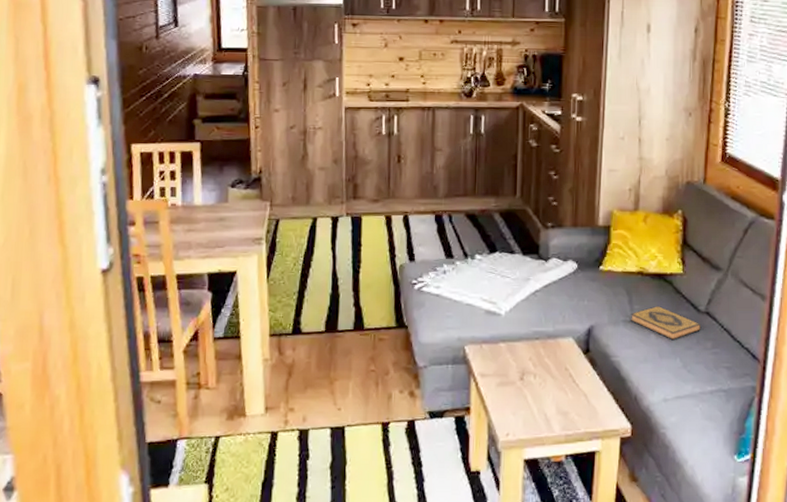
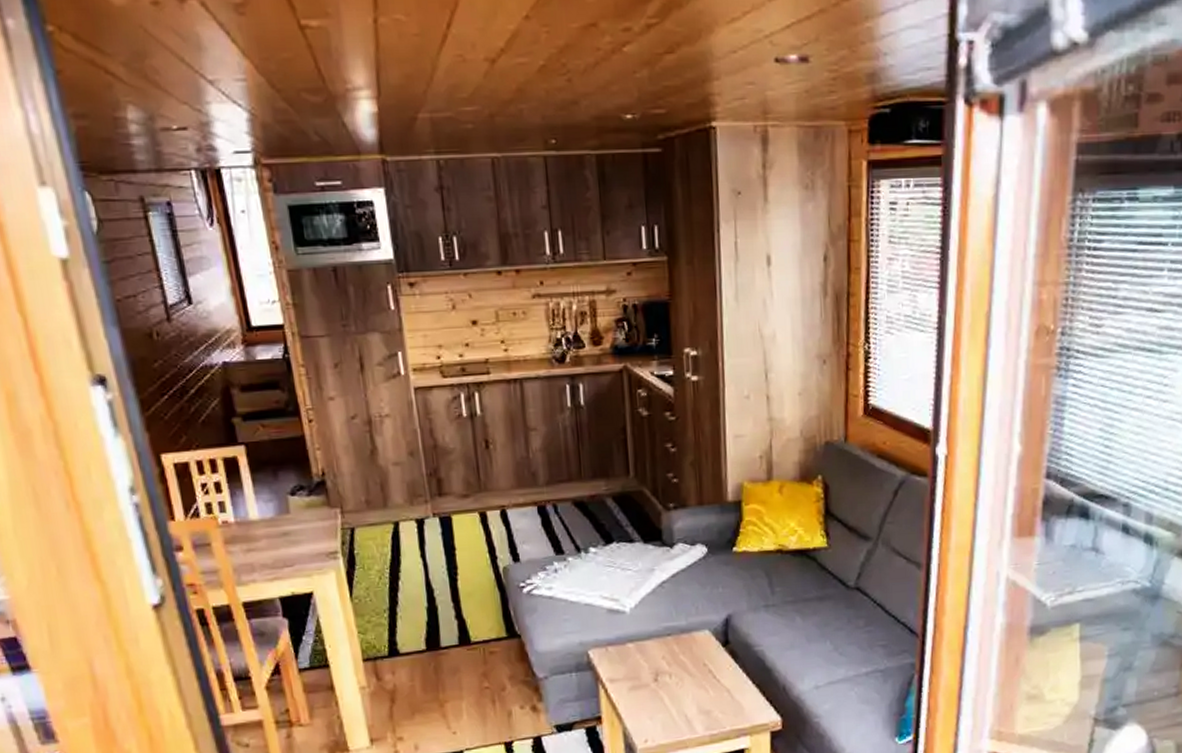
hardback book: present [630,306,702,341] -> none [771,586,852,623]

